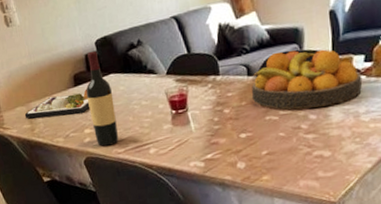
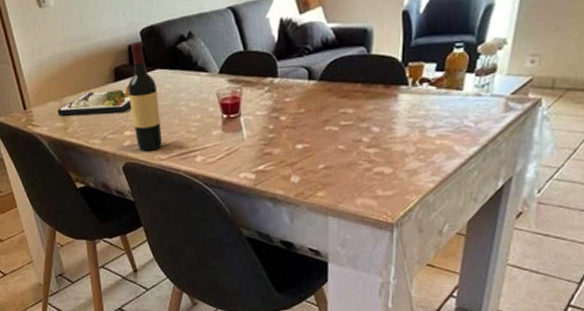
fruit bowl: present [251,49,363,110] -> none [311,54,432,120]

